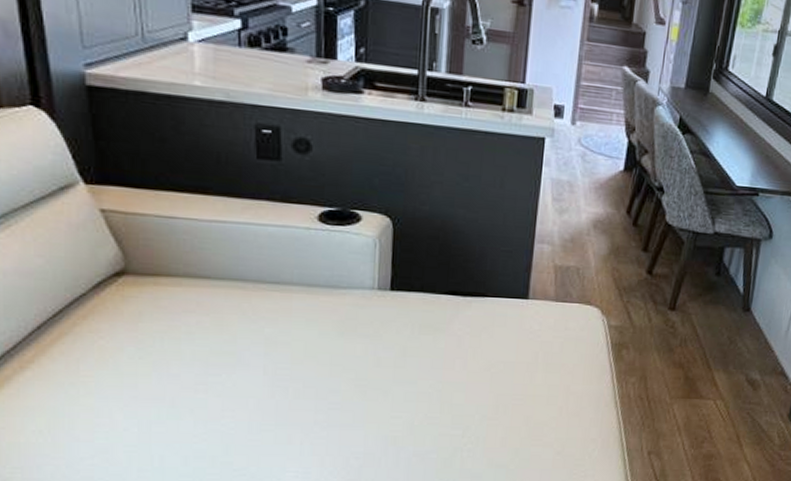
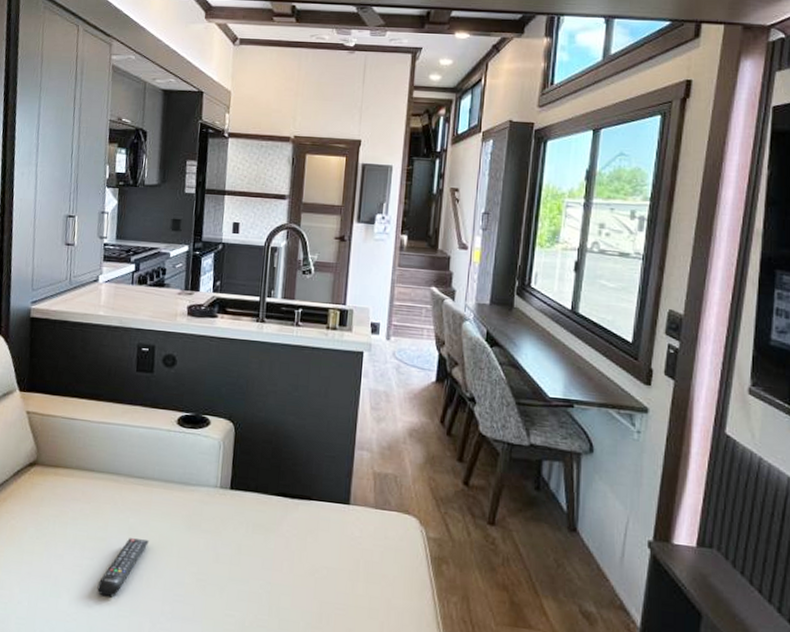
remote control: none [230,349,292,413] -> present [97,538,149,597]

